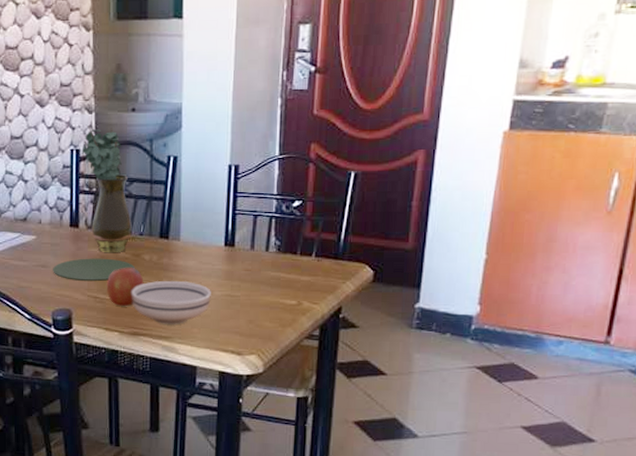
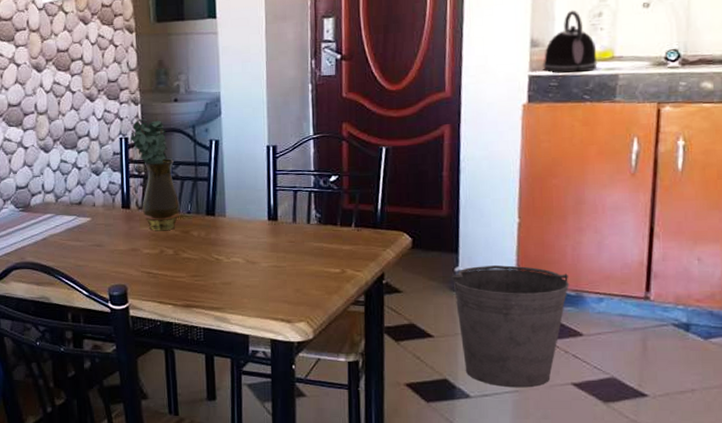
plate: present [53,258,135,282] -> none [107,236,184,259]
fruit: present [106,268,144,306] -> none [158,244,194,280]
bowl: present [131,280,211,324] -> none [182,254,258,296]
bucket: none [410,303,531,430] -> present [451,265,570,388]
kettle: none [529,28,588,99] -> present [543,10,598,73]

